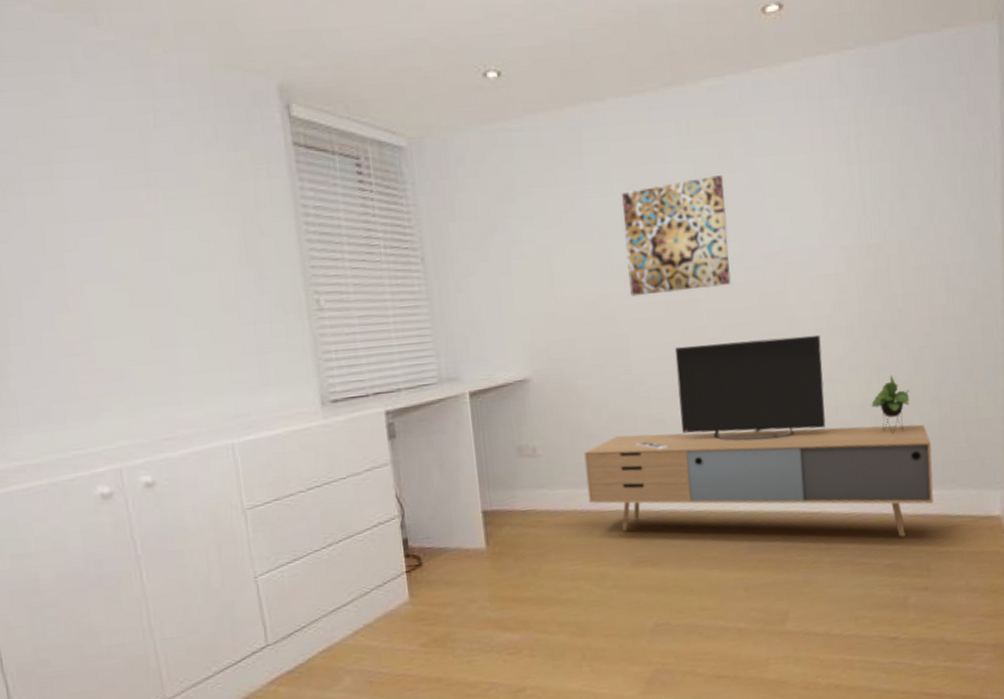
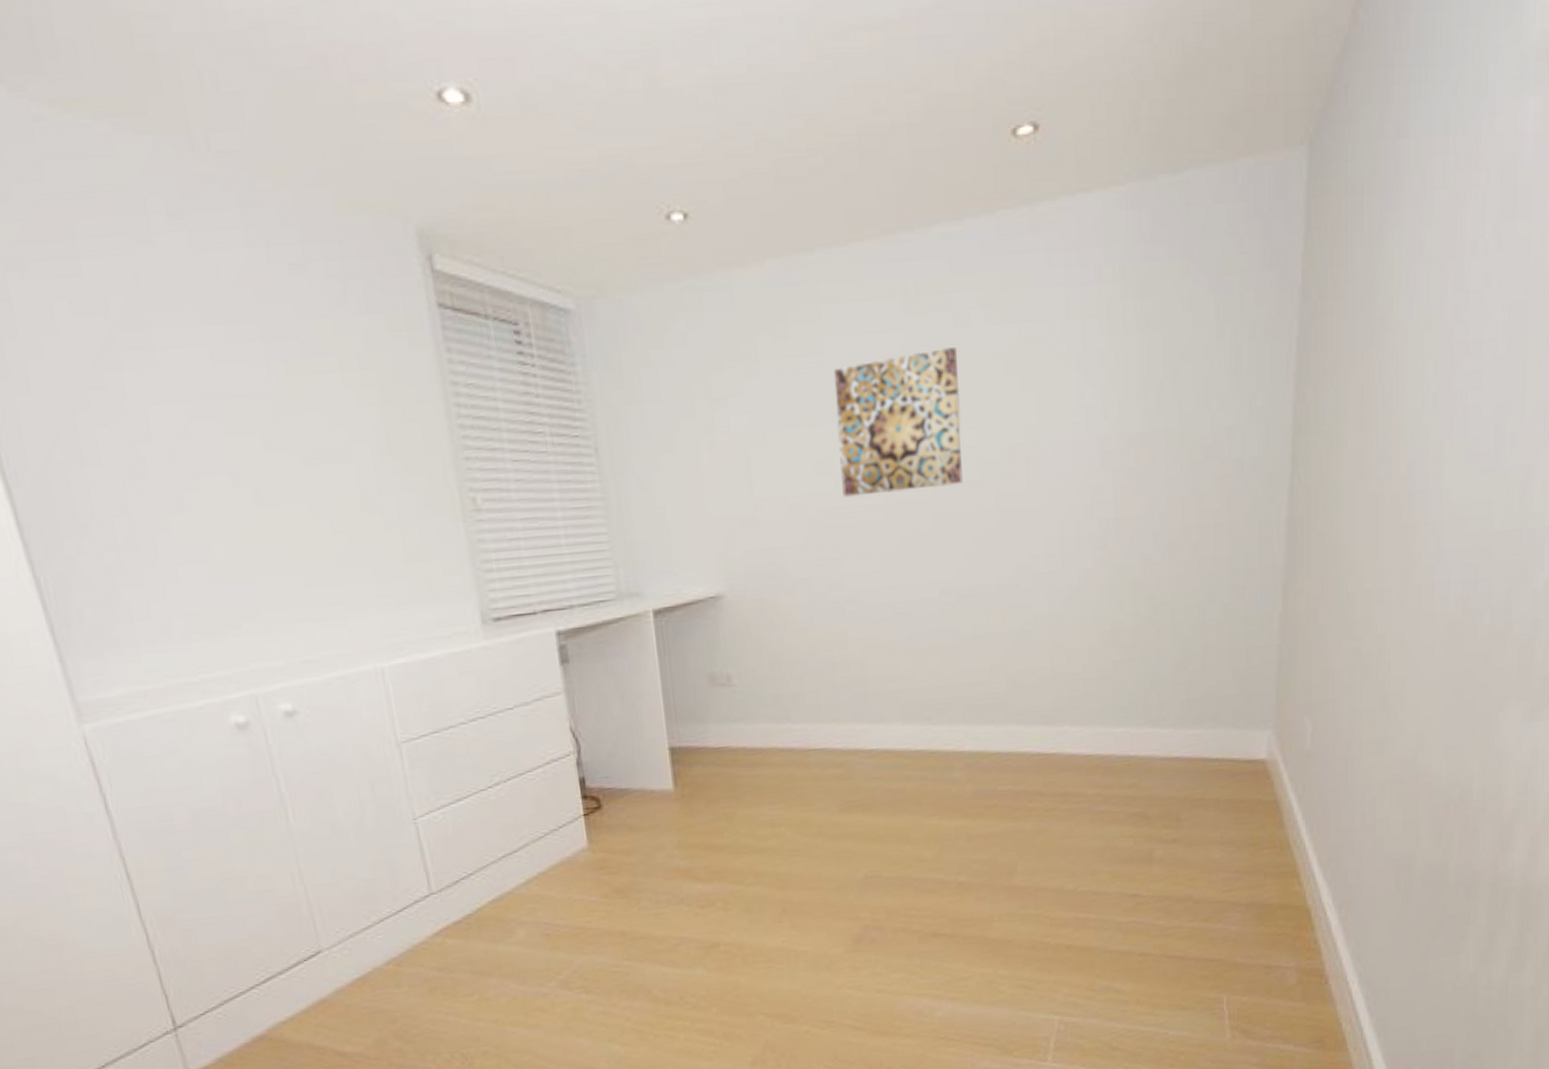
media console: present [584,334,934,538] -> none [786,545,1191,783]

